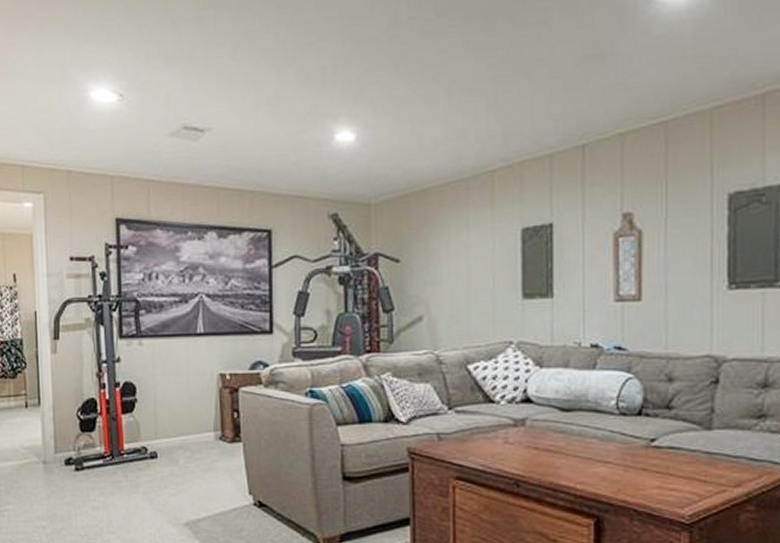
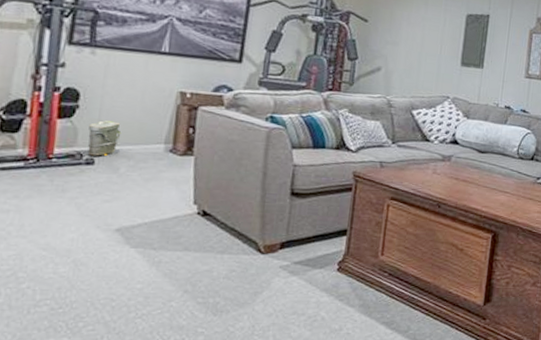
bag: none [148,412,175,449] -> present [87,120,122,156]

